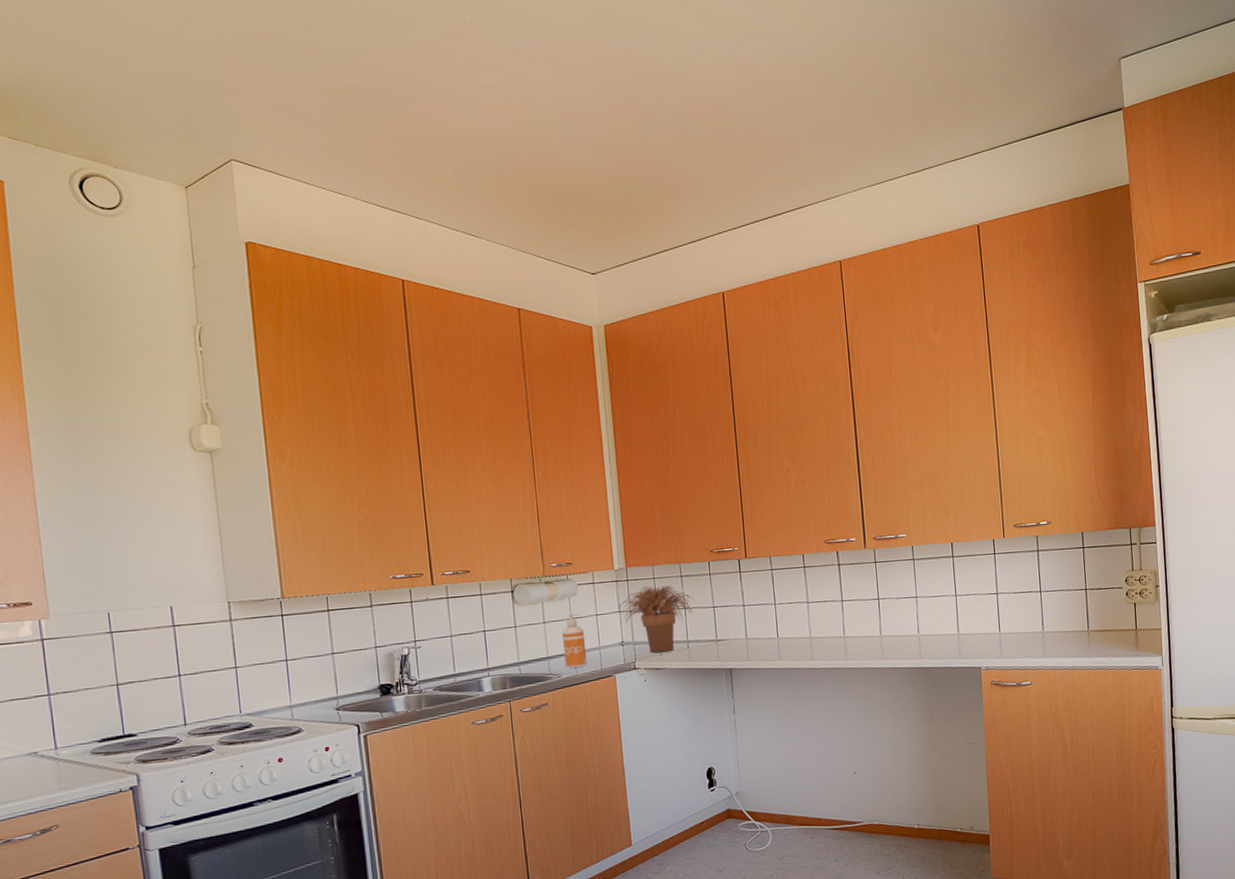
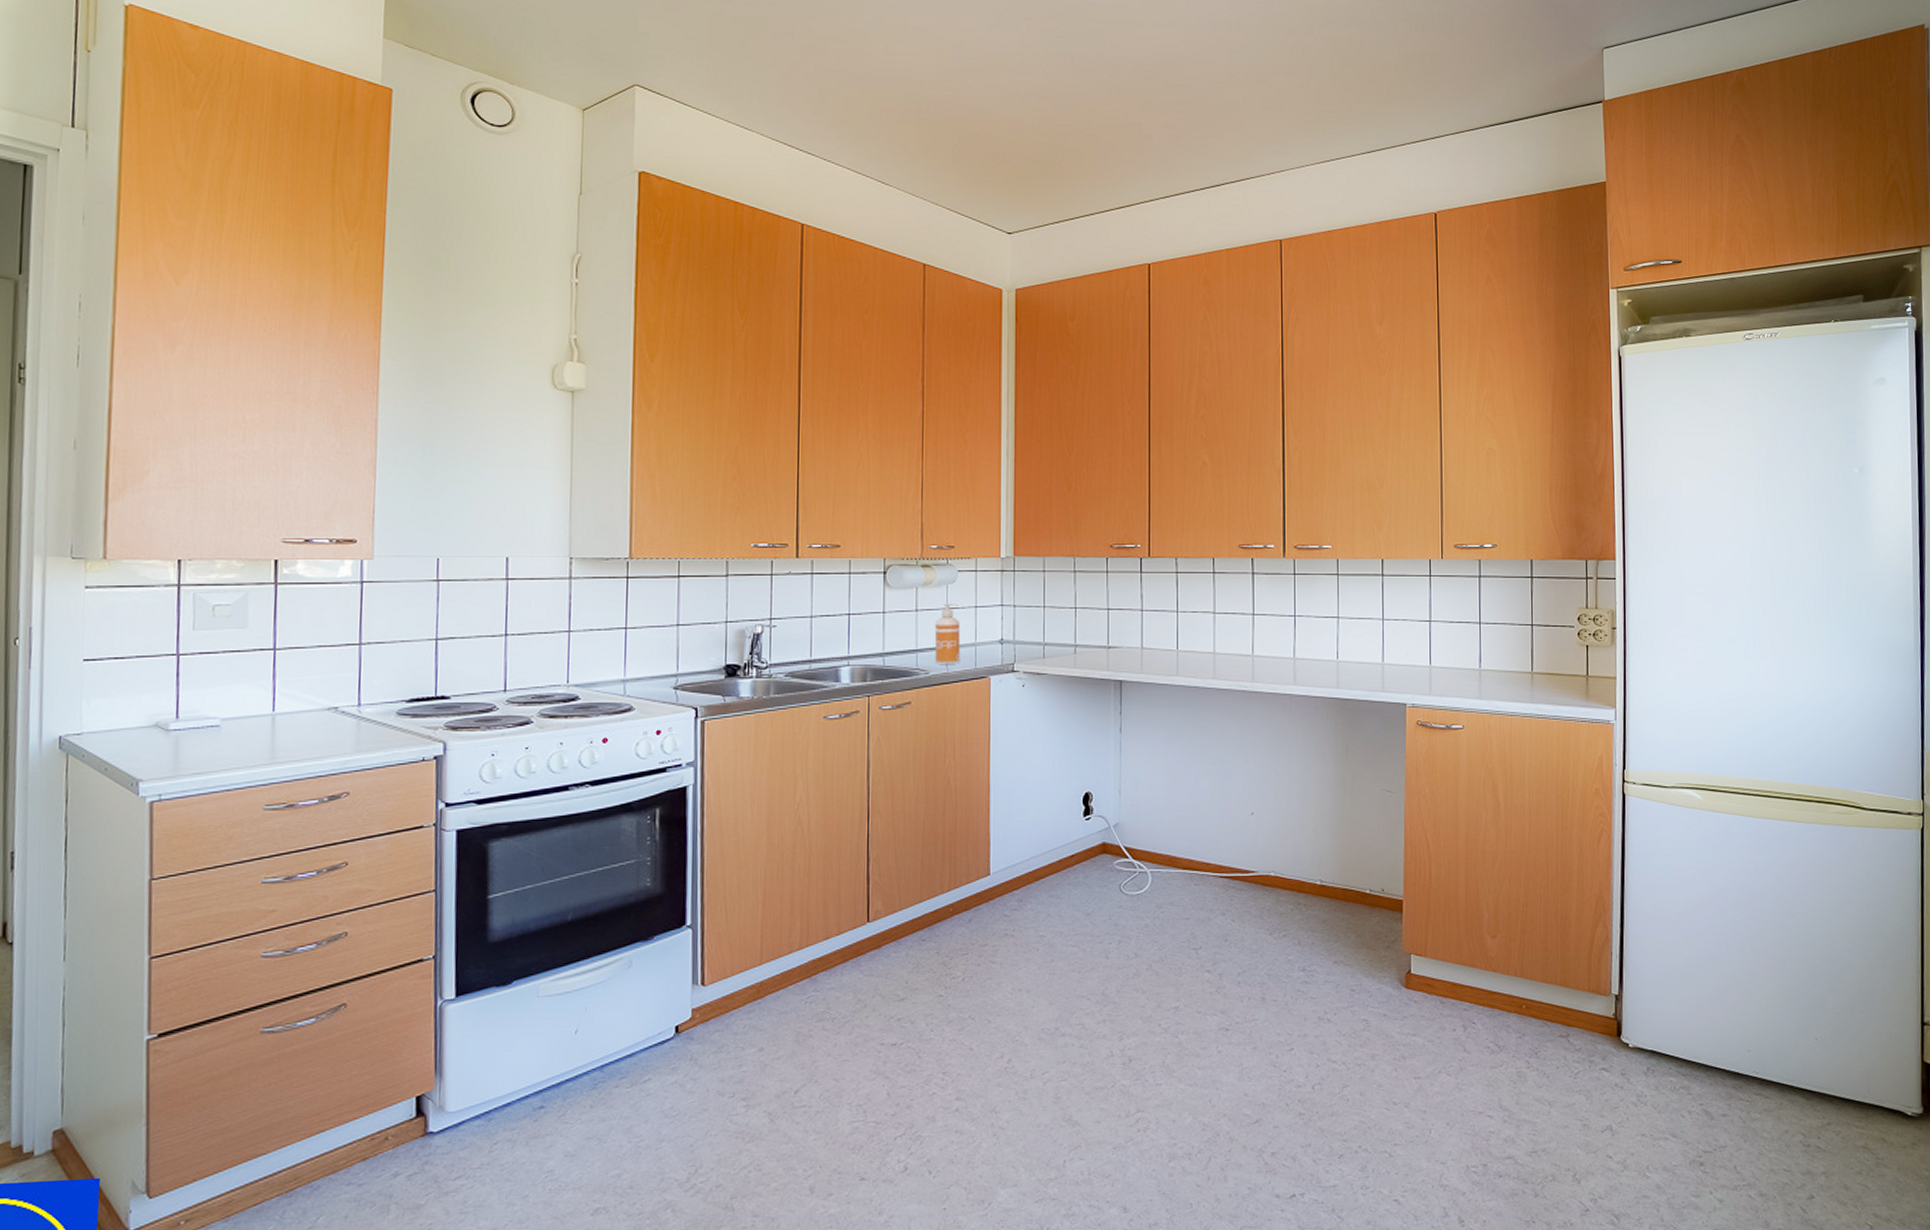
potted plant: present [619,585,695,653] -> none [1002,579,1088,656]

